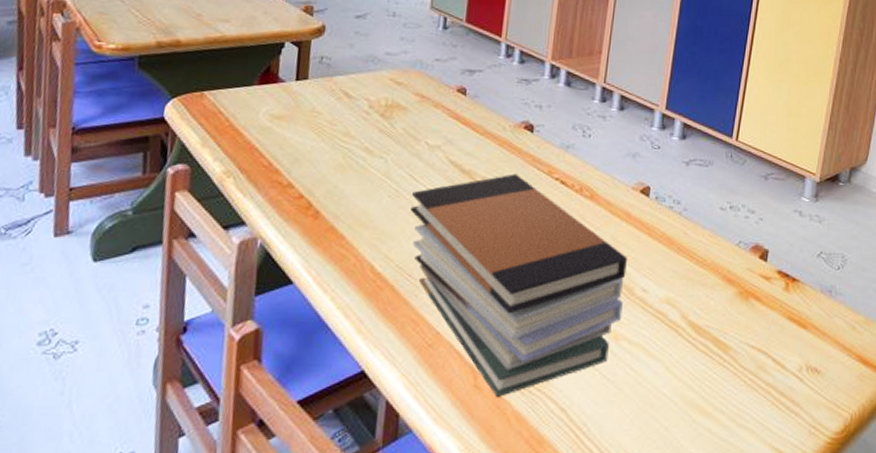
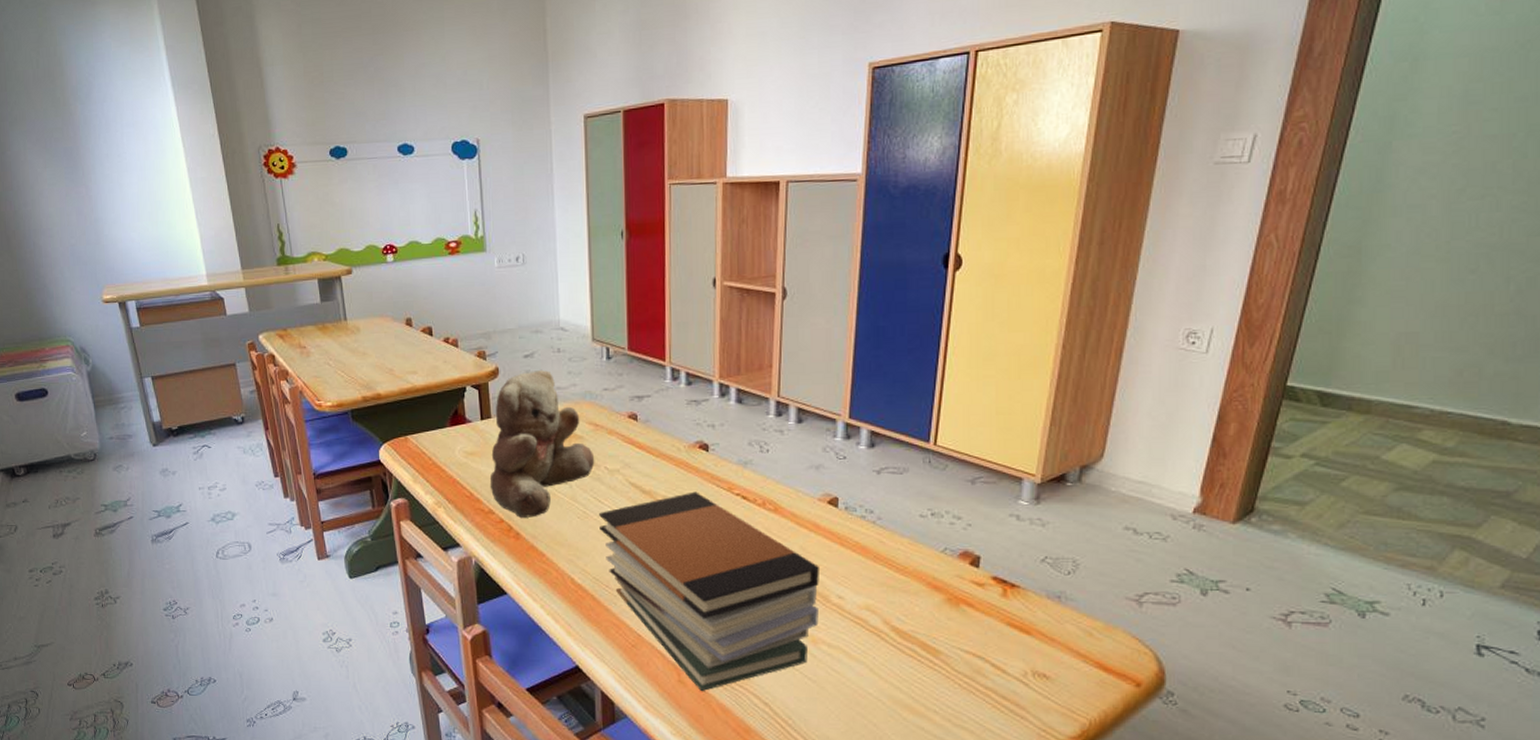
teddy bear: none [293,32,416,194] -> present [489,369,595,518]

